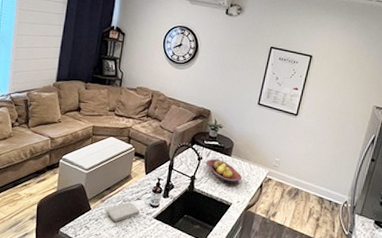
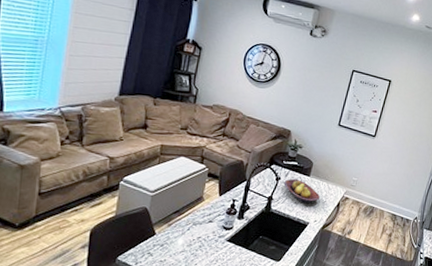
washcloth: present [105,202,140,222] -> none [172,225,211,246]

